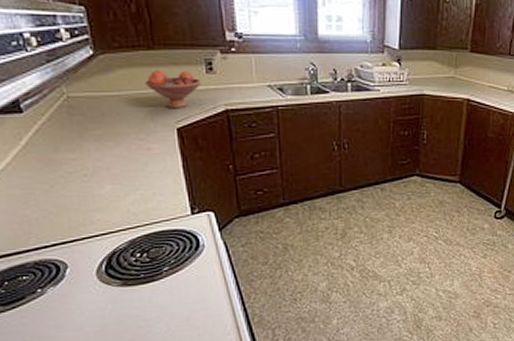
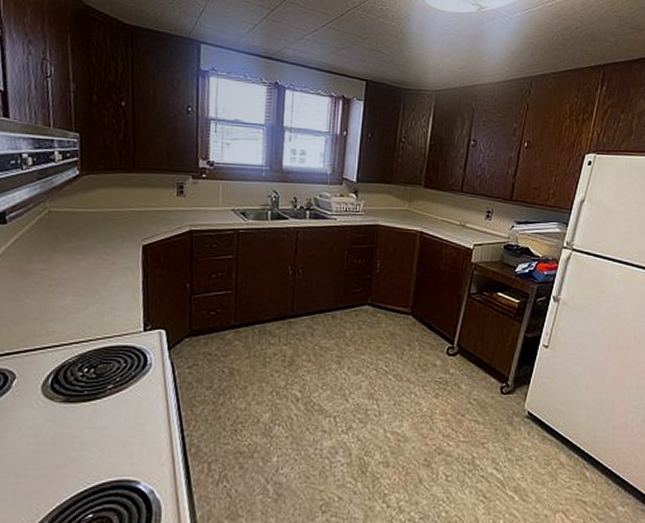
fruit bowl: present [145,69,201,109] -> none [120,190,171,228]

